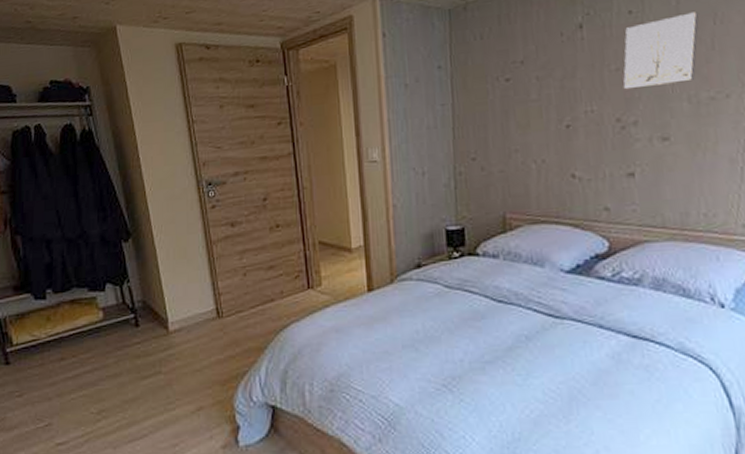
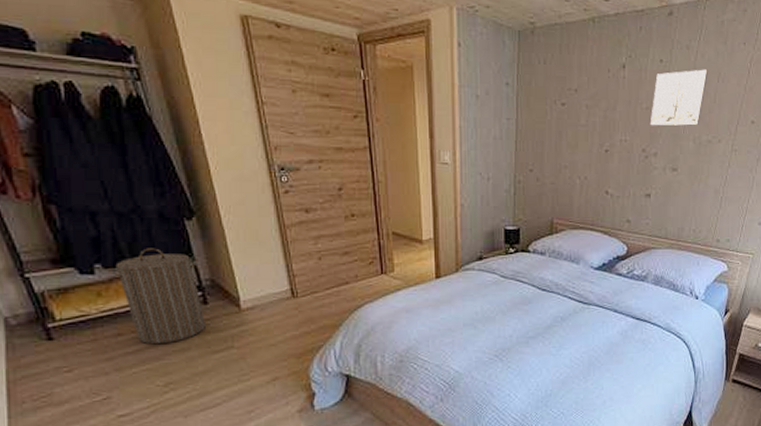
laundry hamper: none [56,271,136,370] -> present [107,248,205,345]

